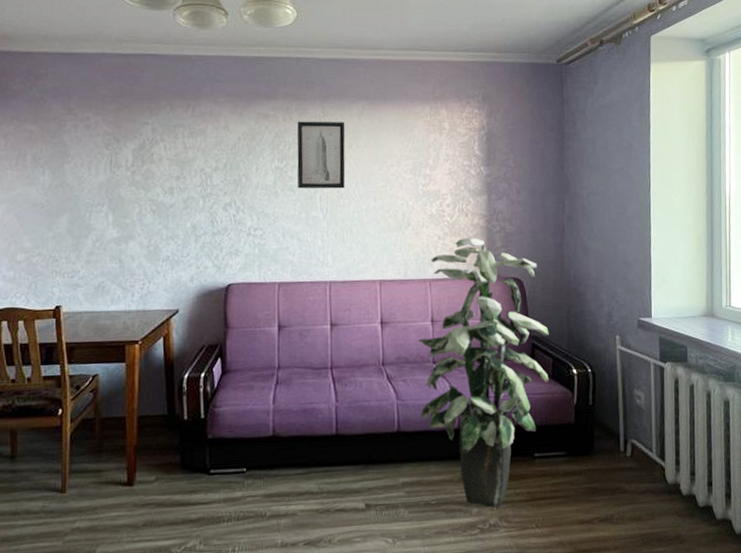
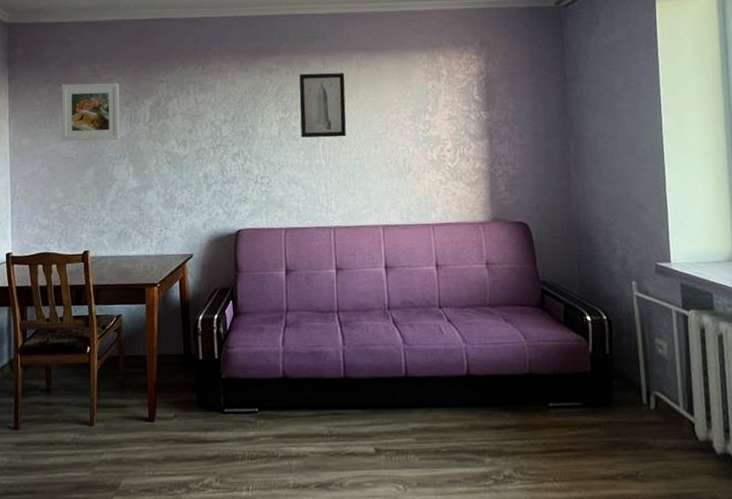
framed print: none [30,121,99,186] -> present [61,82,120,141]
indoor plant: present [418,238,549,509] -> none [423,182,561,459]

